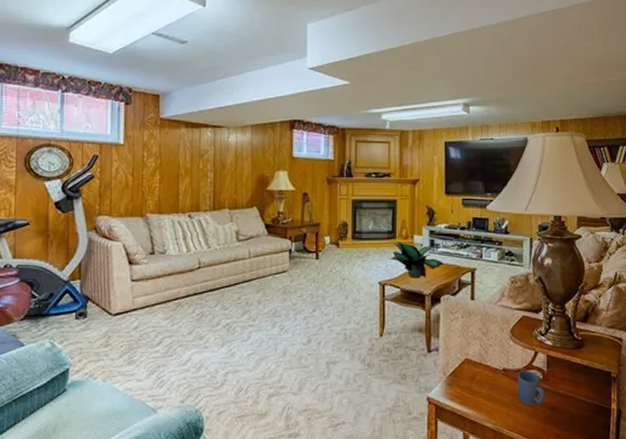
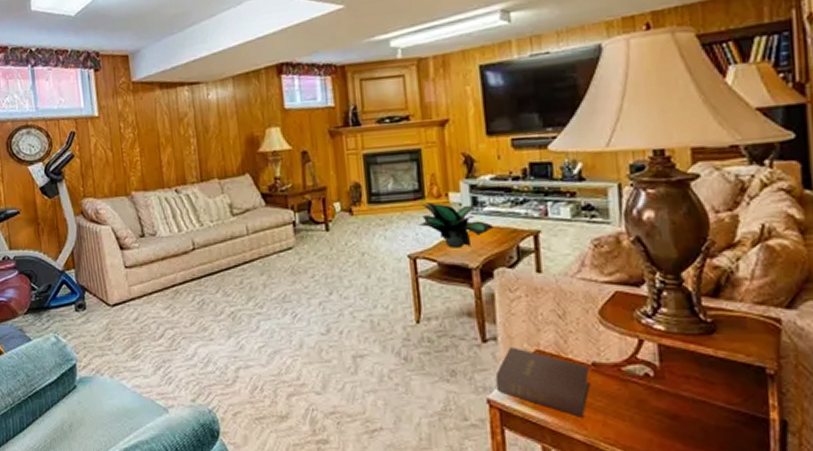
bible: none [434,356,501,410] -> present [495,347,590,417]
mug: present [517,369,546,406] -> none [614,364,662,412]

